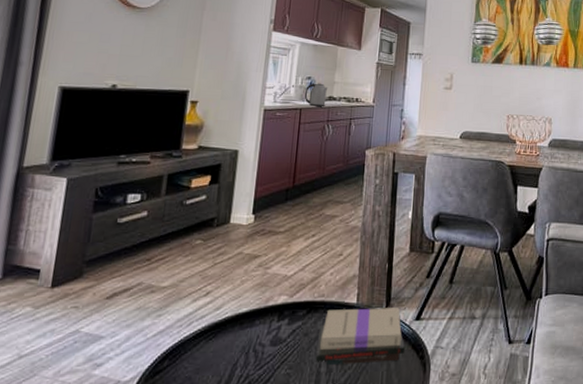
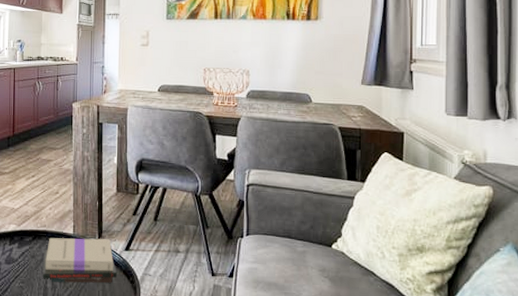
kettle: present [304,83,328,107] -> none [16,45,36,66]

